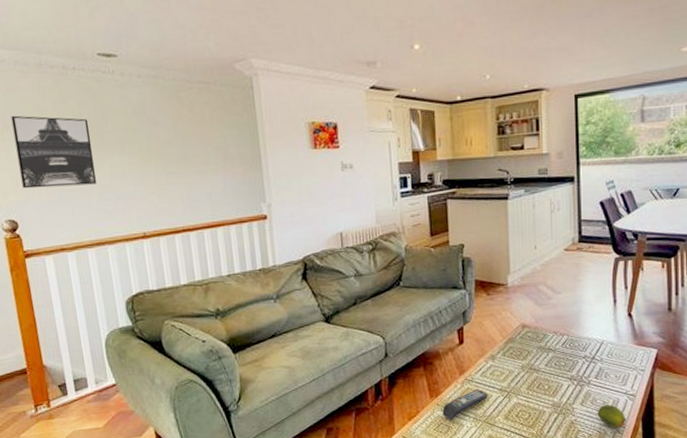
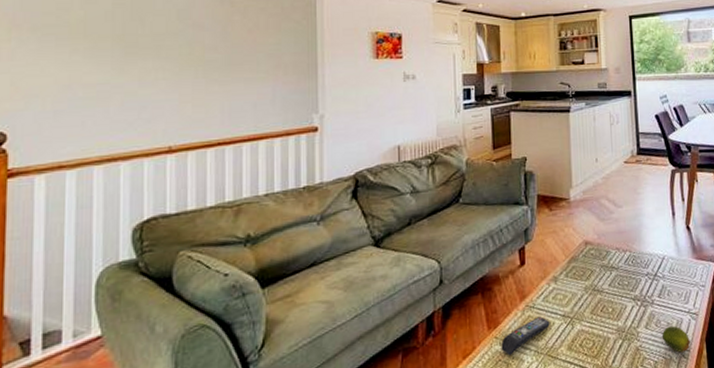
wall art: present [11,115,97,189] -> none [23,13,122,96]

